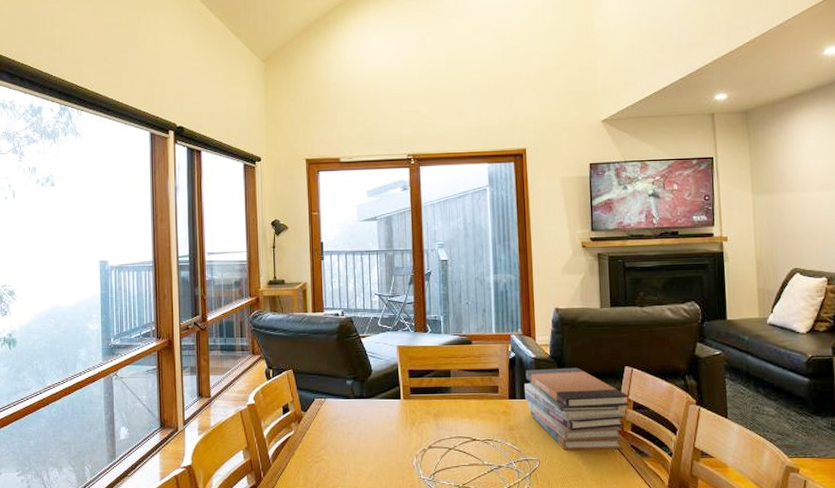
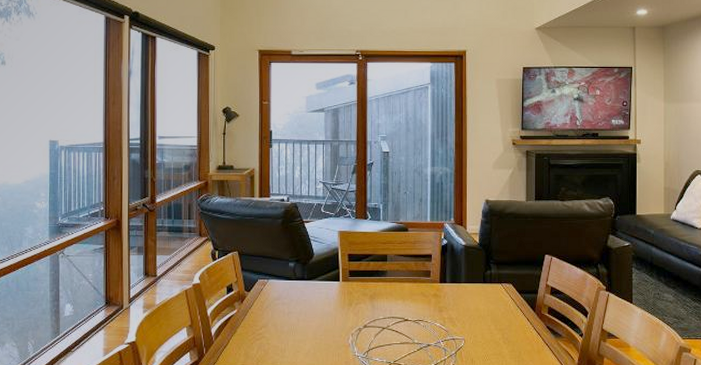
book stack: present [525,367,630,450] -> none [455,255,548,331]

